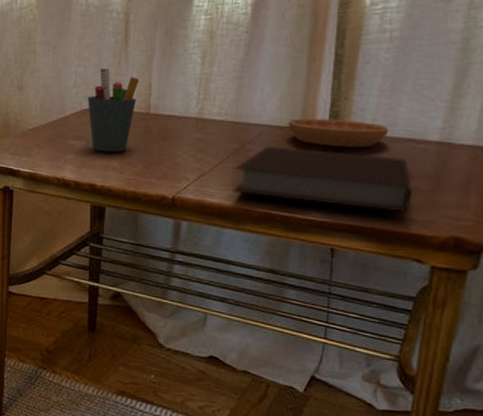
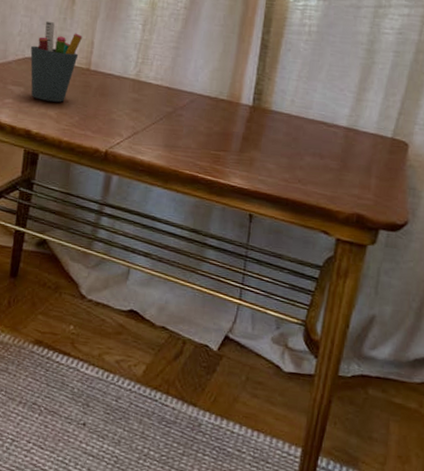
notebook: present [232,145,413,211] -> none [162,113,324,186]
saucer: present [288,118,389,147] -> none [217,91,305,125]

